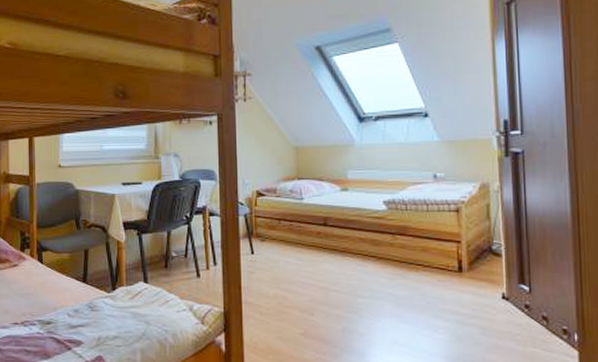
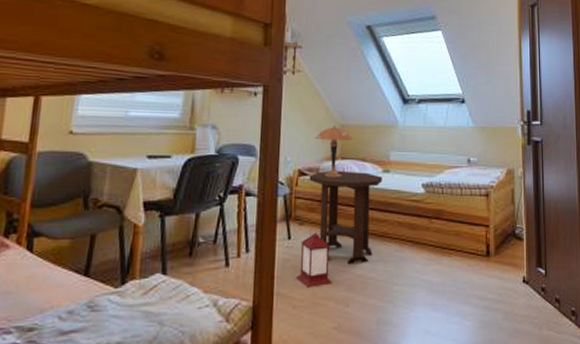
lantern: none [262,241,296,297] -> present [296,225,332,288]
side table: none [267,190,341,278] -> present [309,170,383,265]
table lamp: none [270,148,308,197] -> present [315,125,353,178]

